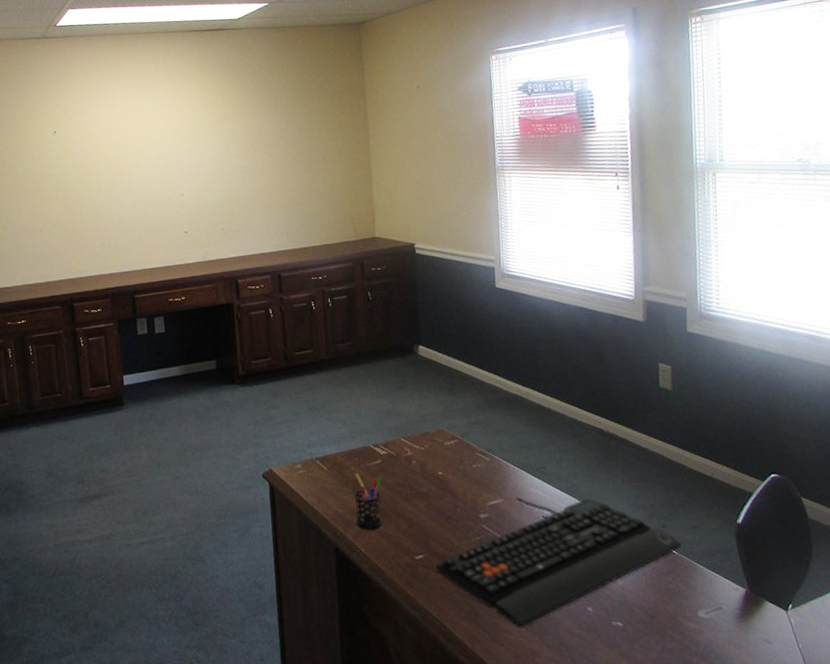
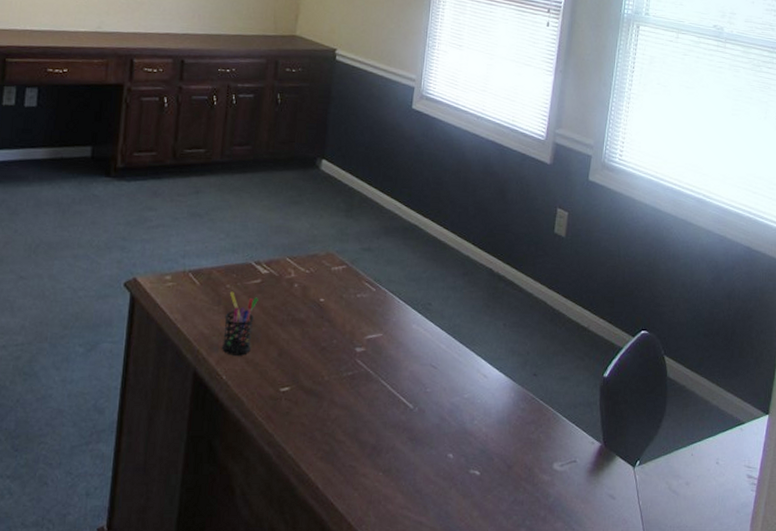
keyboard: present [436,496,681,627] -> none [301,332,549,471]

